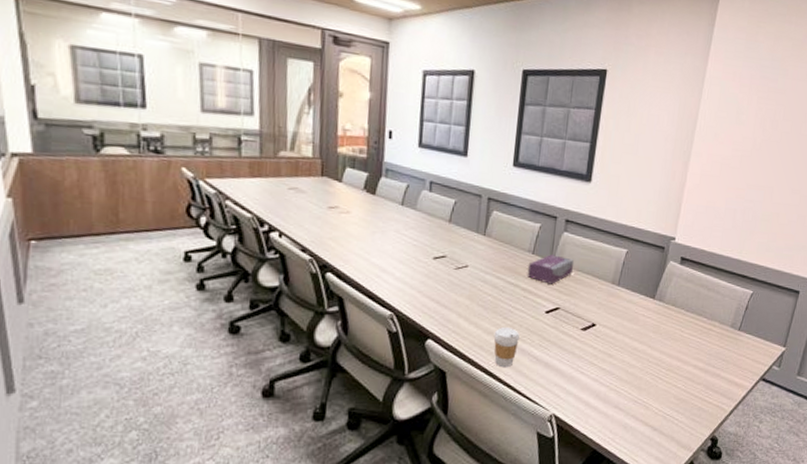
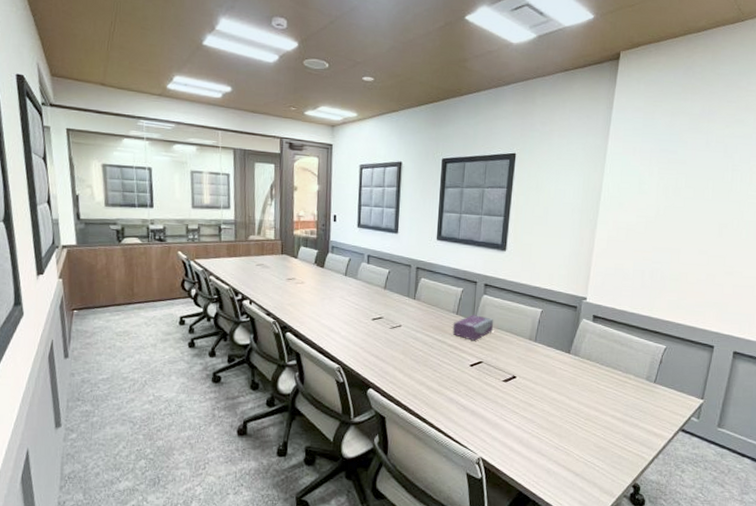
coffee cup: present [493,327,520,367] -> none [425,379,448,414]

